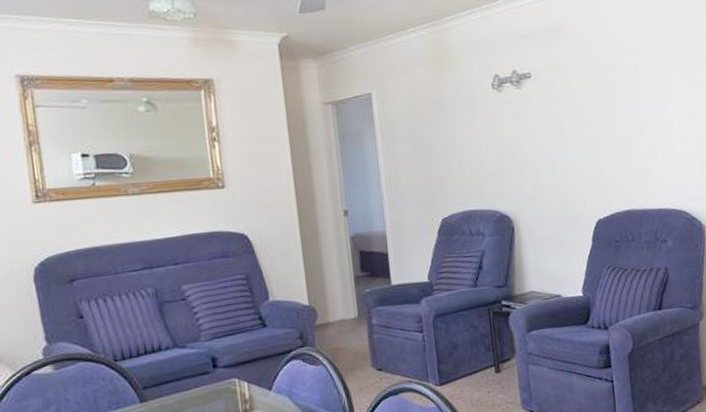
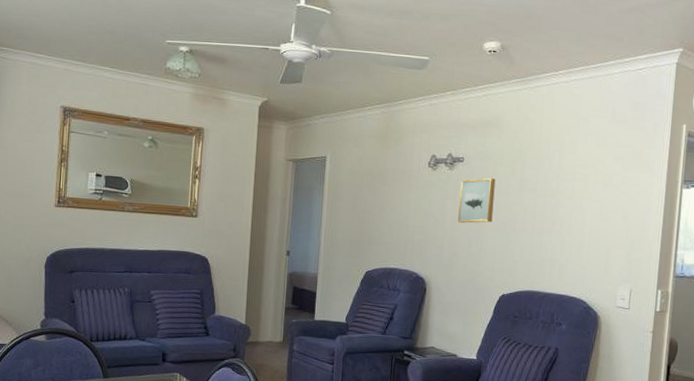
wall art: none [532,91,574,147] -> present [458,178,496,223]

